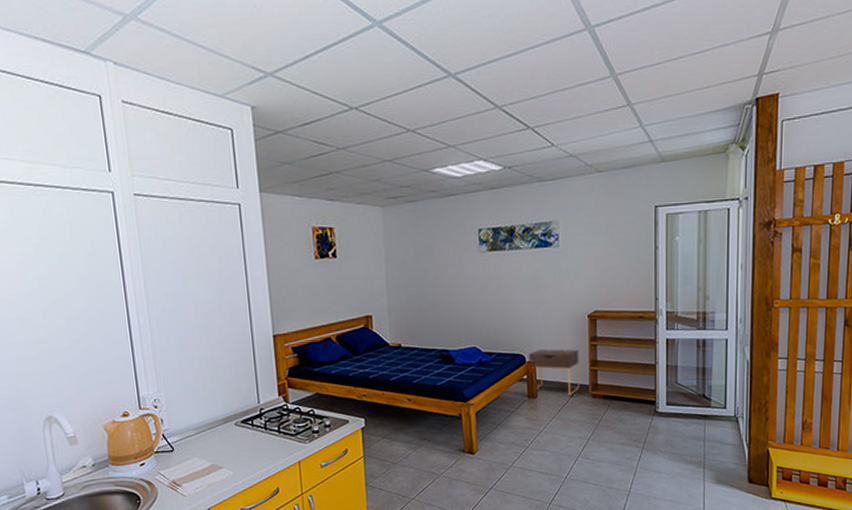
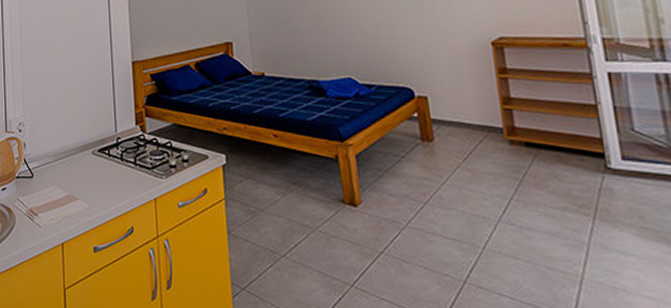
nightstand: present [528,348,580,395] -> none [417,81,490,140]

